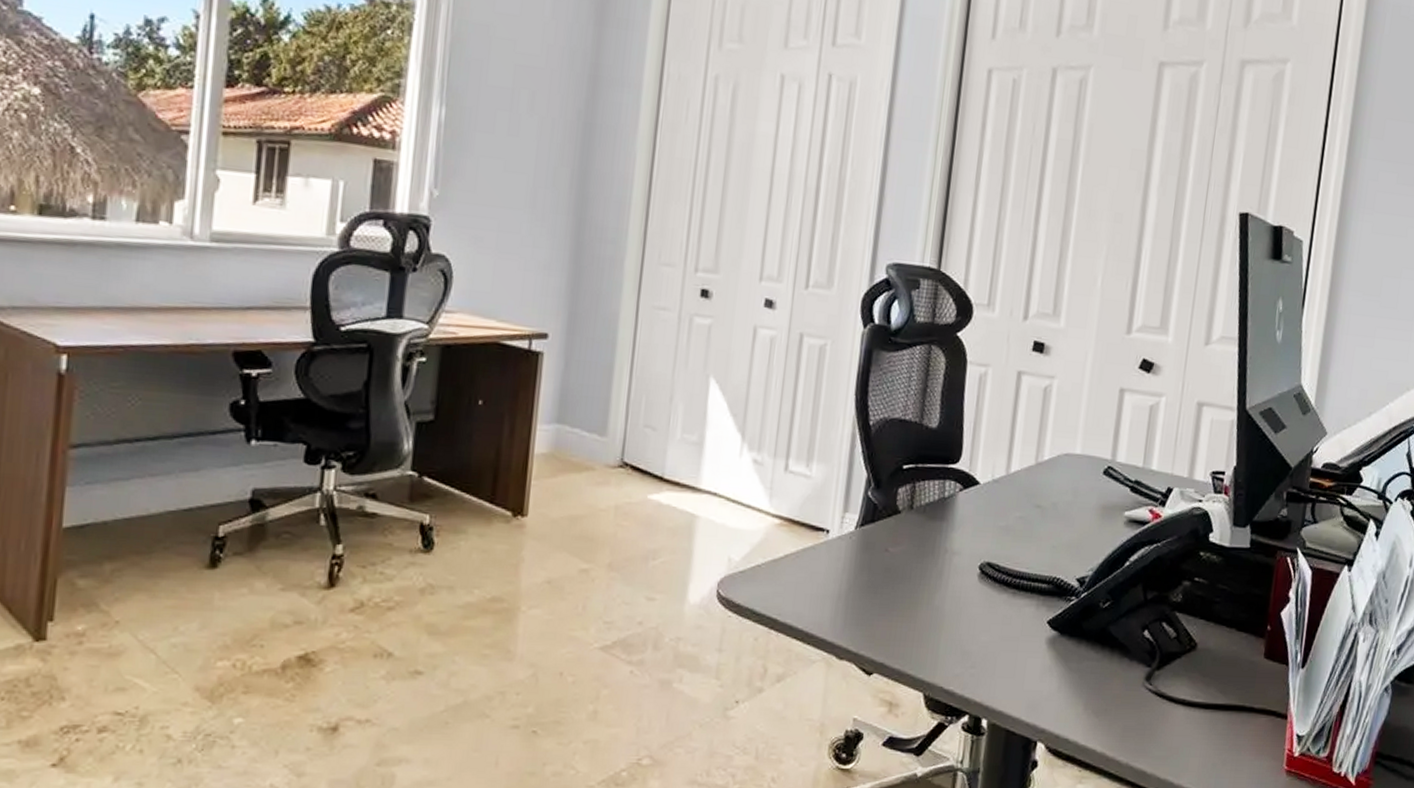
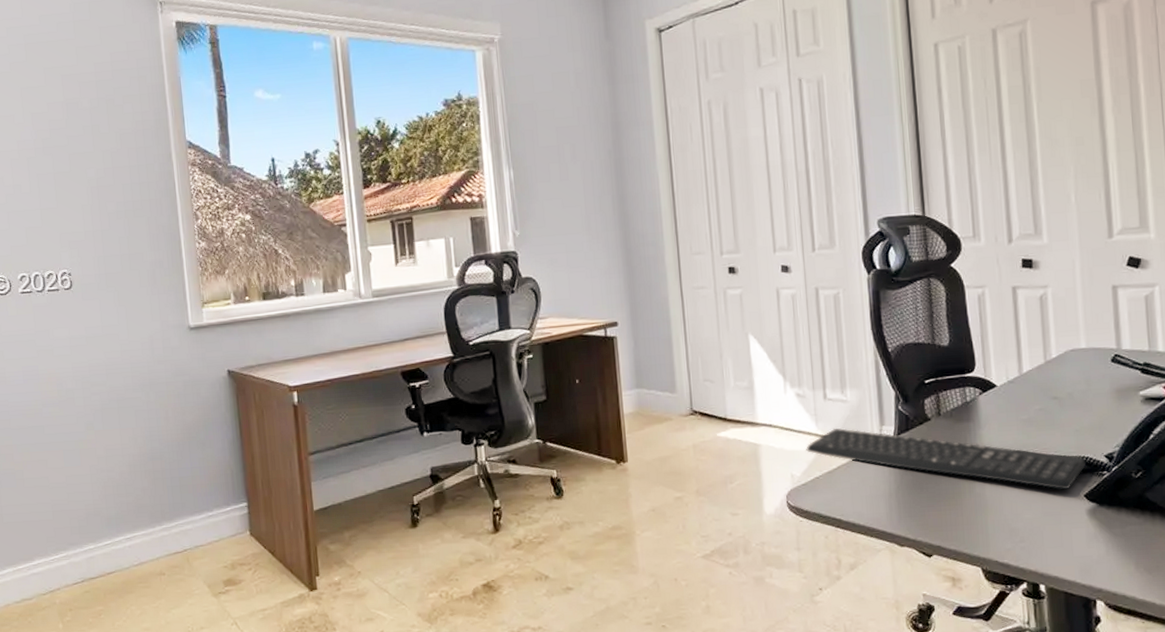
keyboard: none [752,507,1056,613] -> present [806,428,1086,490]

